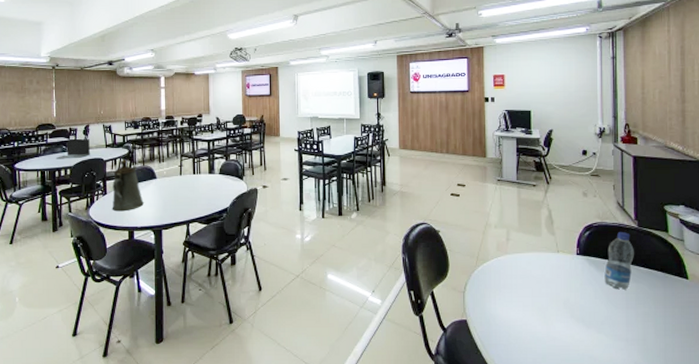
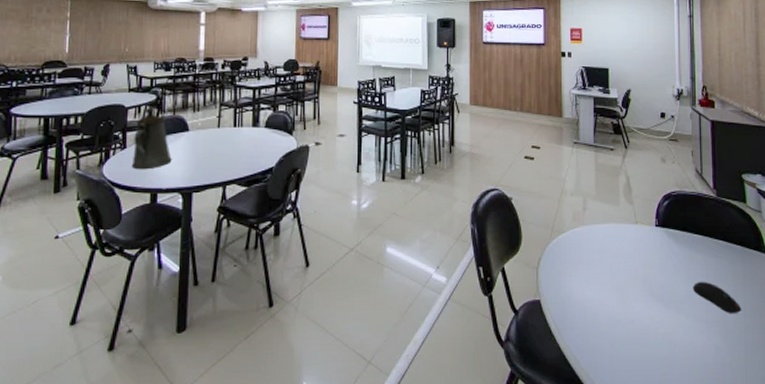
laptop: present [56,139,90,159] -> none [65,81,109,104]
bottle: present [604,231,635,290] -> none [683,201,714,265]
computer mouse: none [613,304,662,333] -> present [692,281,742,313]

